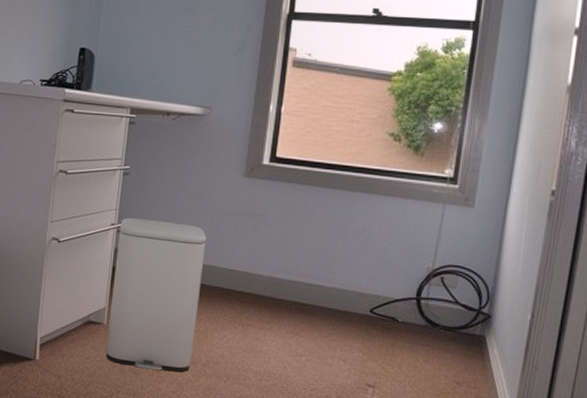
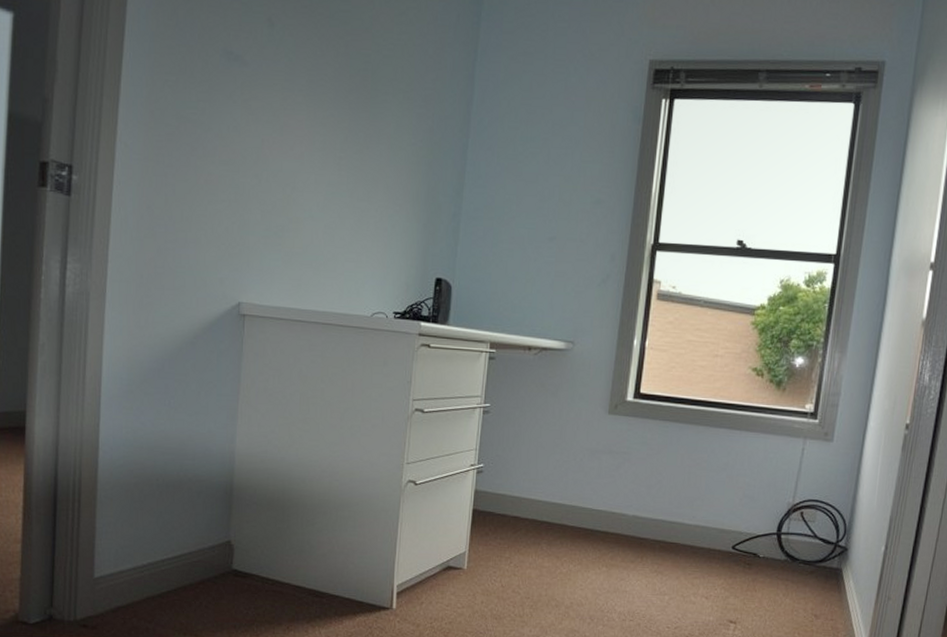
pedal bin: present [106,217,207,373] -> none [466,458,570,616]

